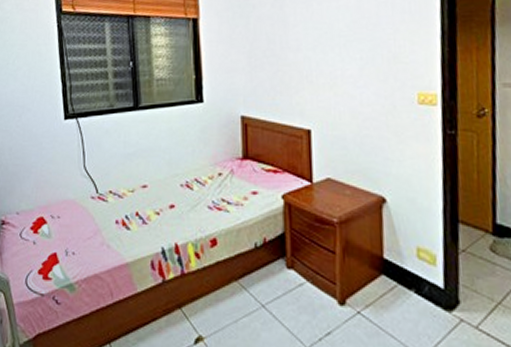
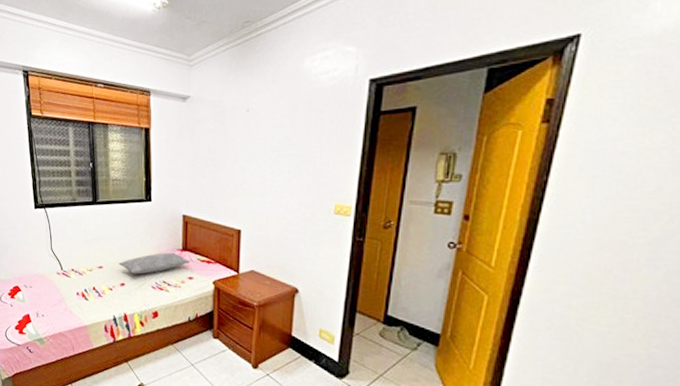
pillow: none [166,162,253,193] -> present [118,252,190,275]

